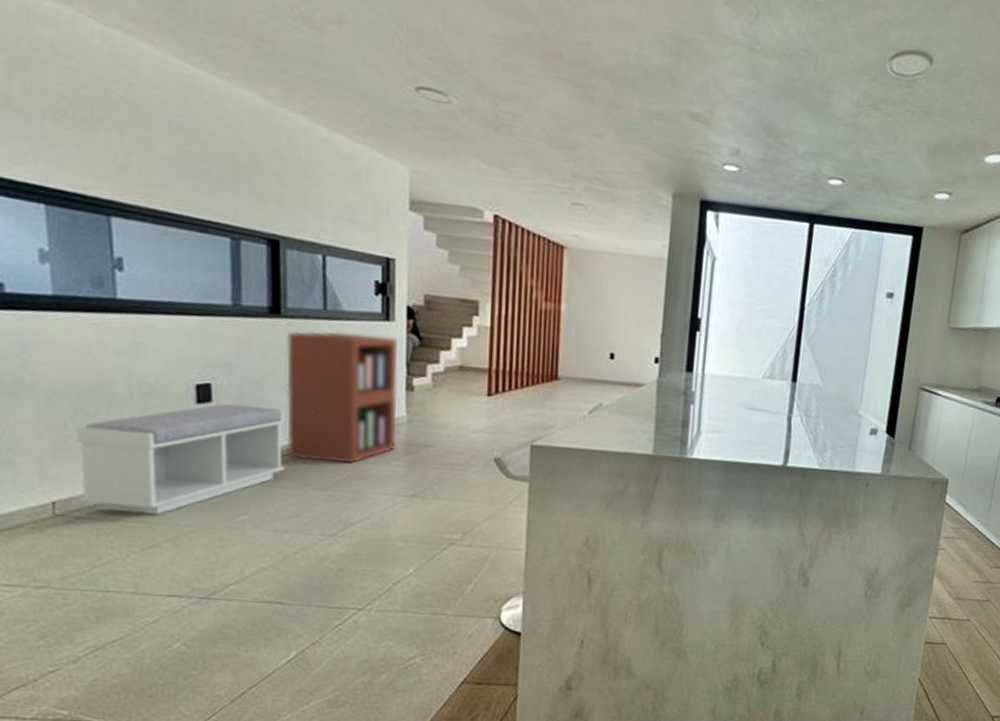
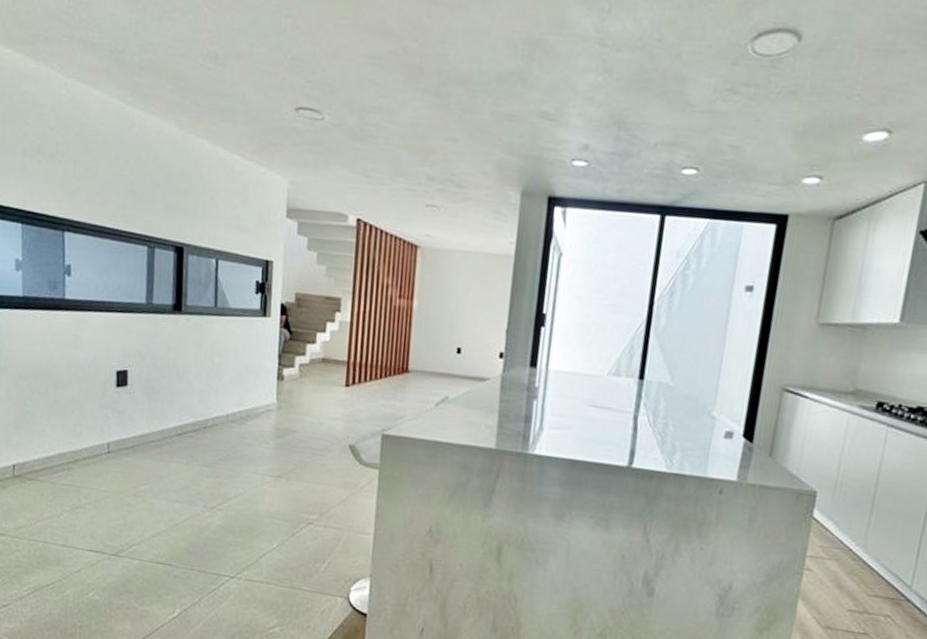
bench: present [75,403,284,515] -> none [31,387,180,480]
bookshelf: present [286,331,398,464] -> none [181,325,272,445]

